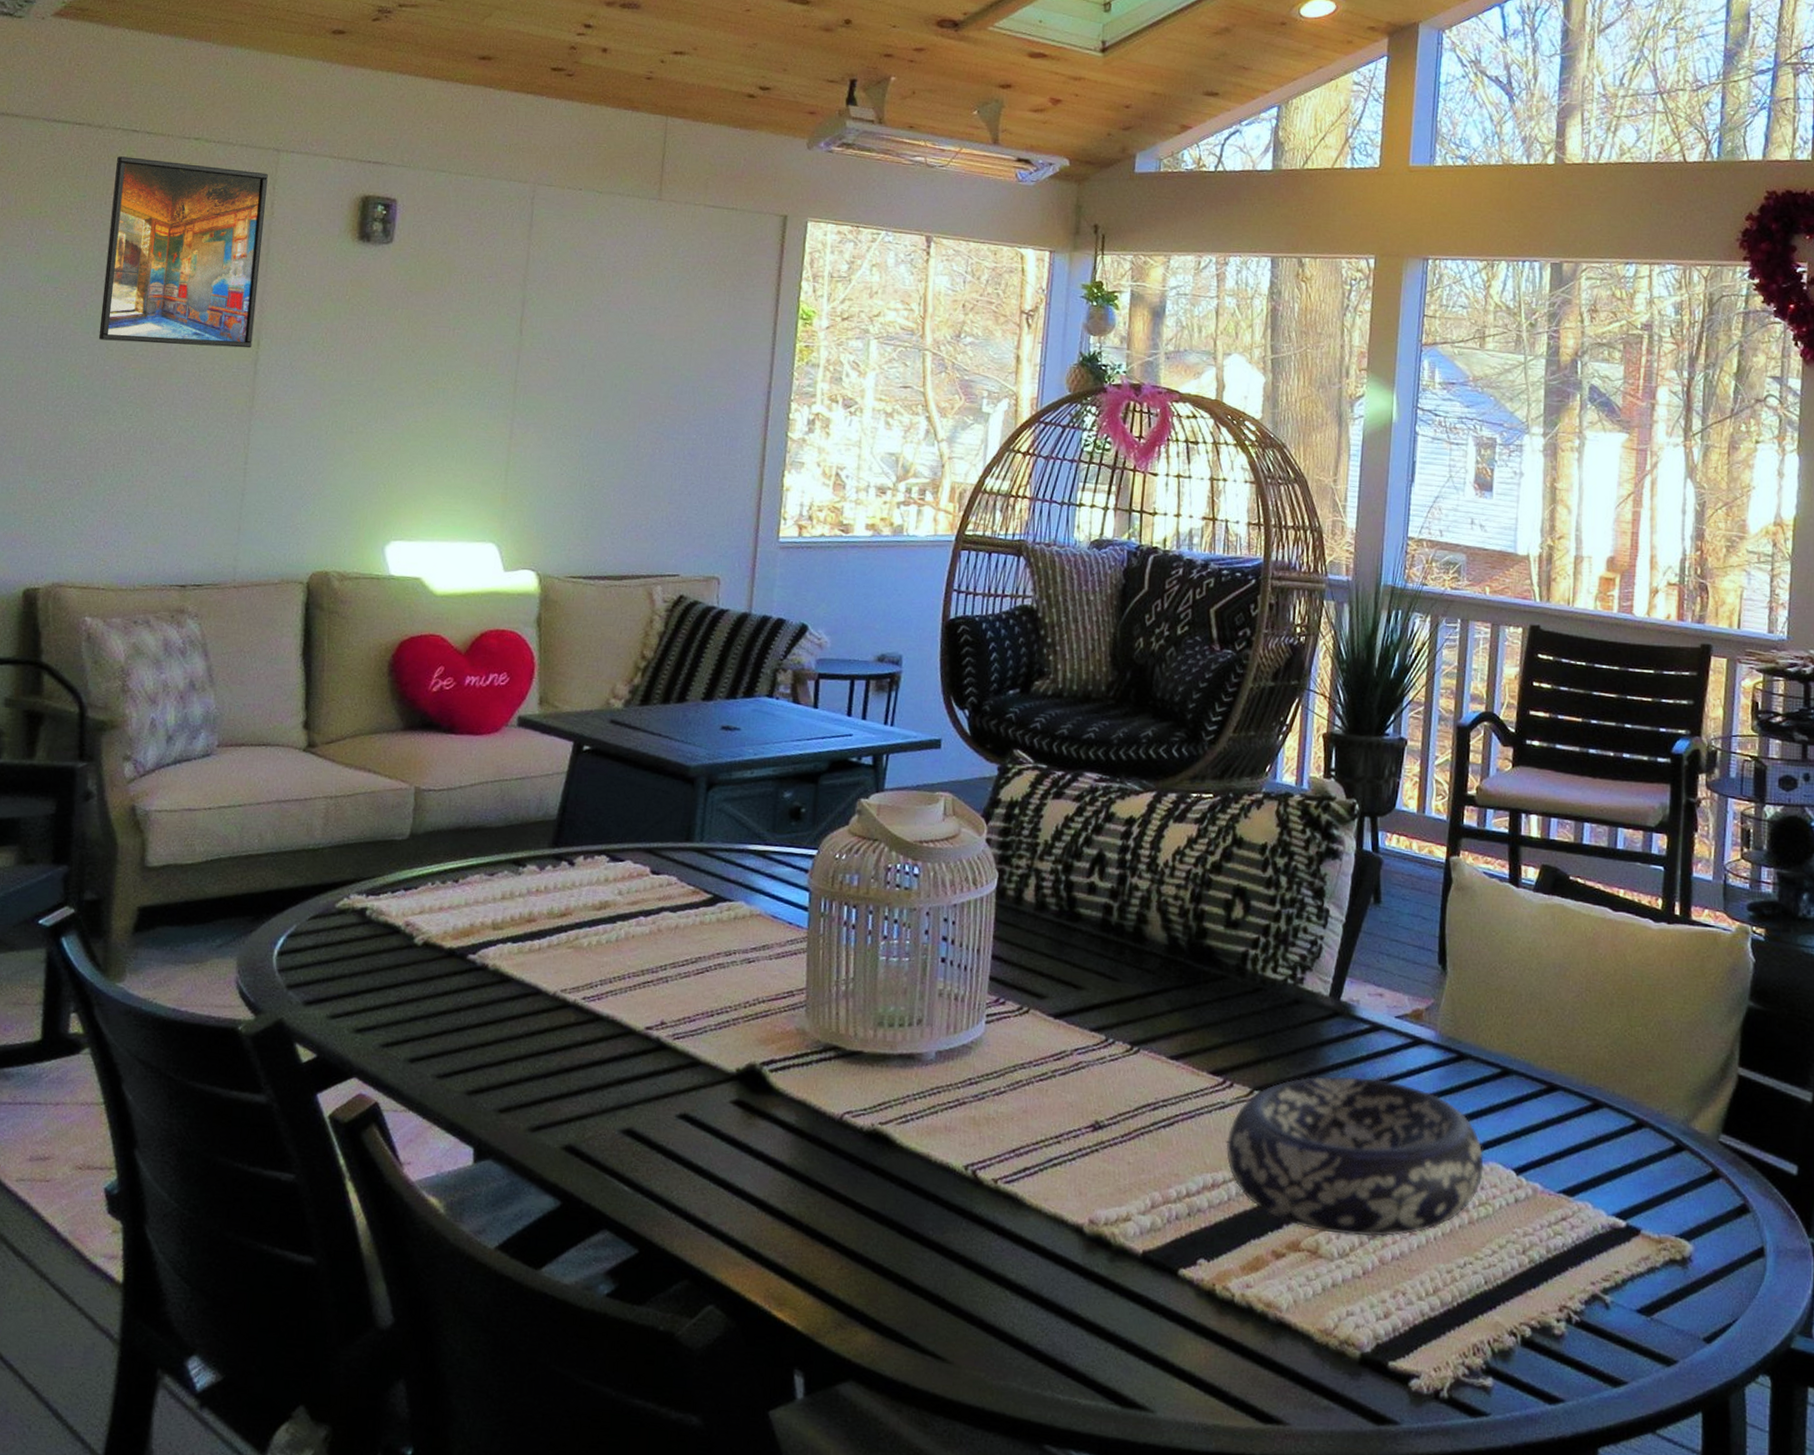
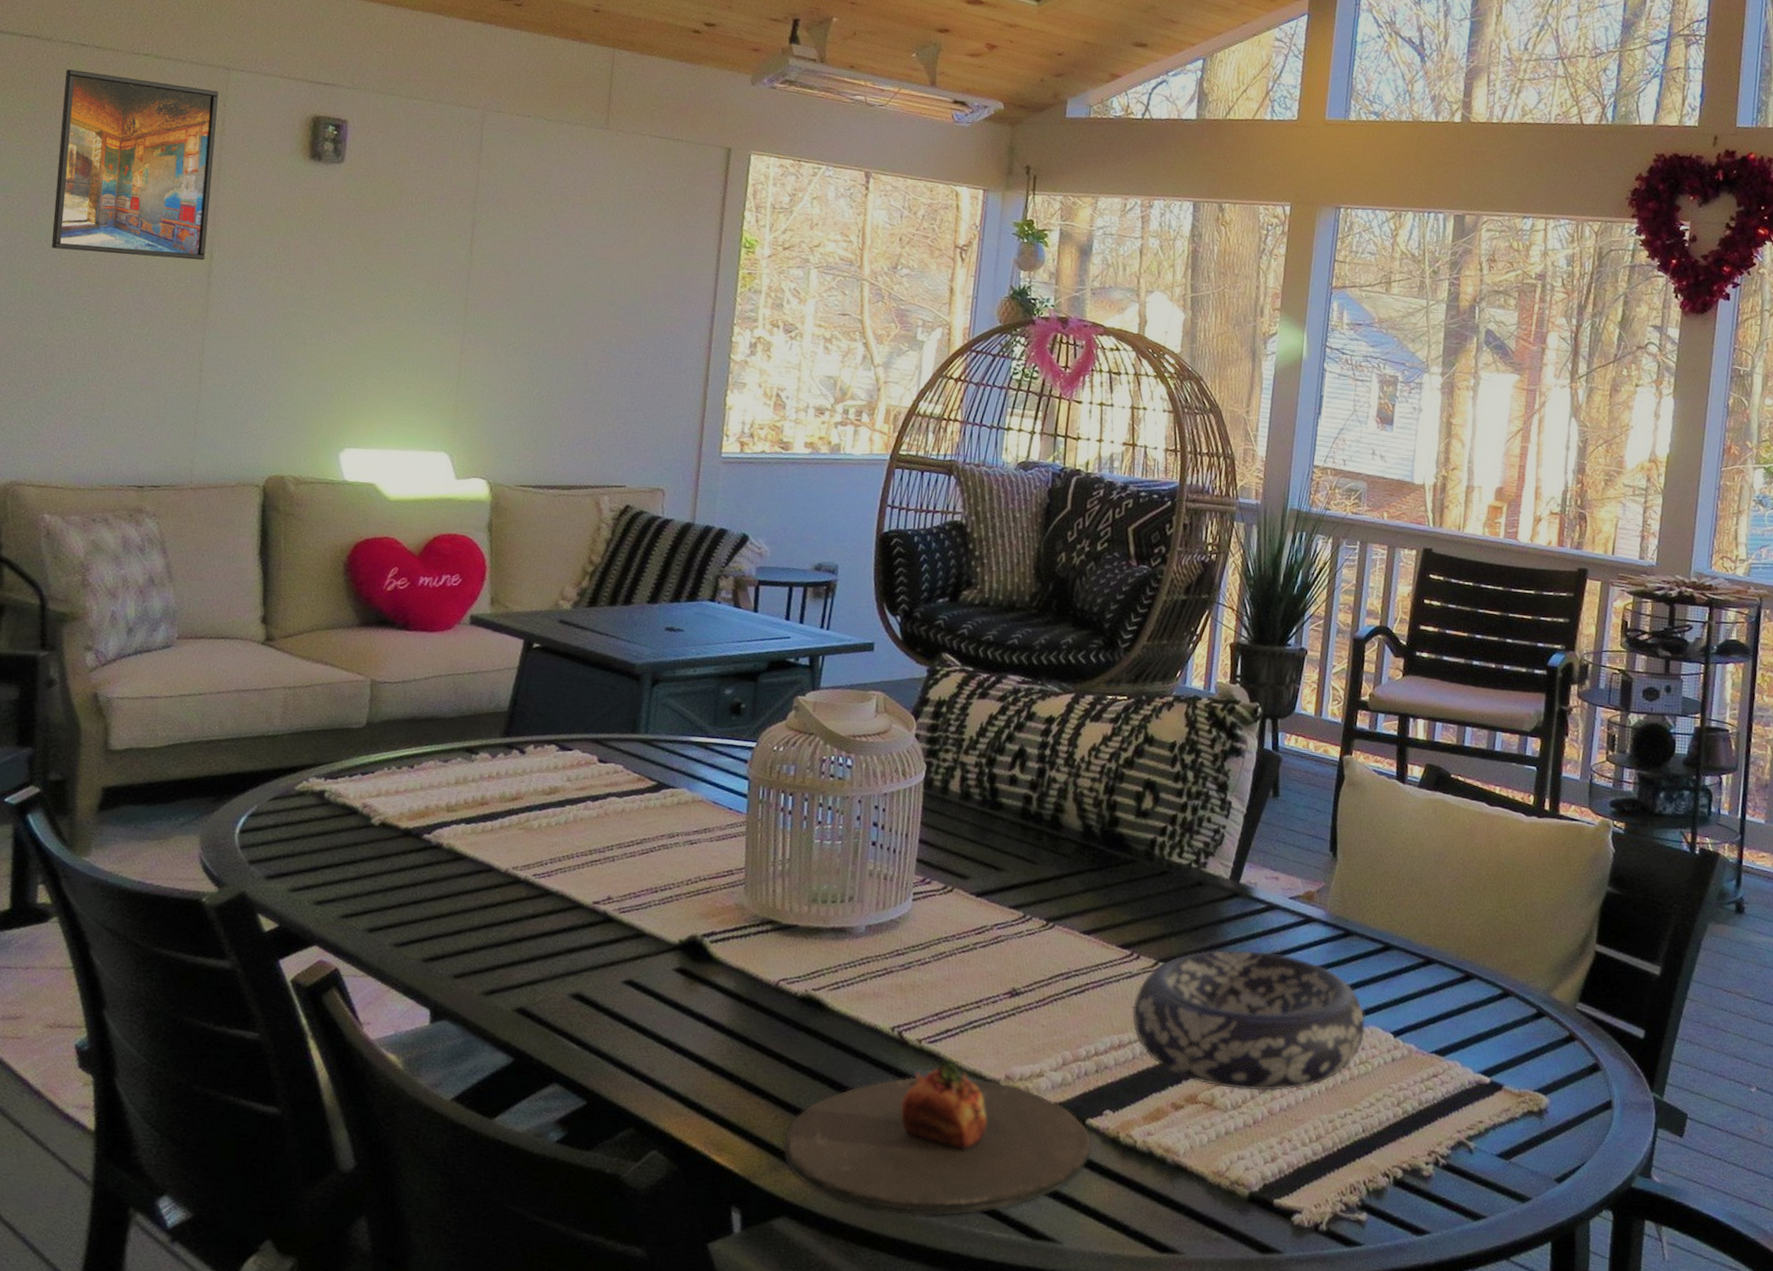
plate: none [849,1199,1185,1381] -> present [783,1057,1092,1216]

